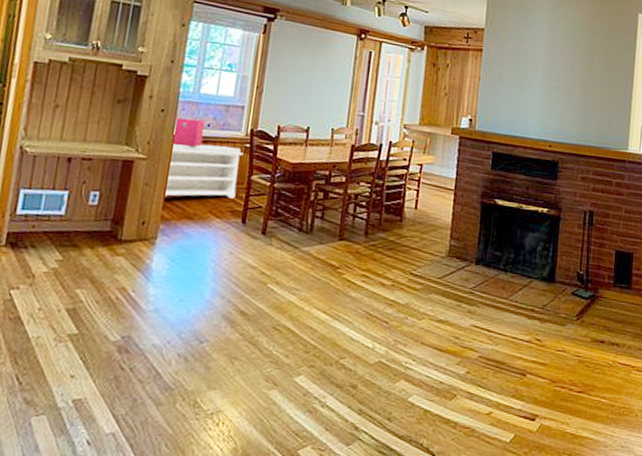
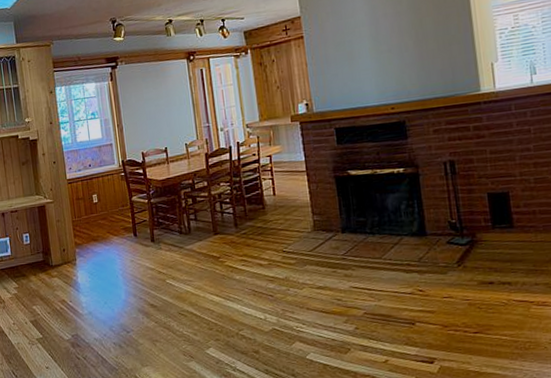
bench: present [165,144,243,199] -> none [69,178,124,227]
storage bin: present [173,117,204,147] -> none [64,162,89,187]

